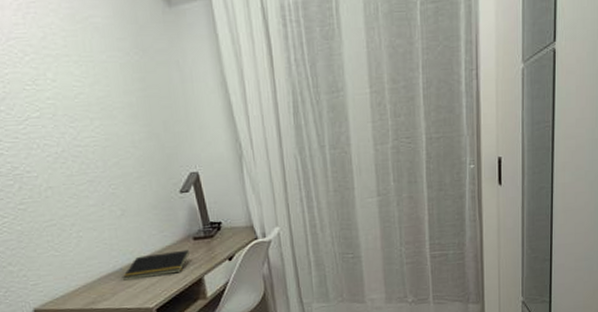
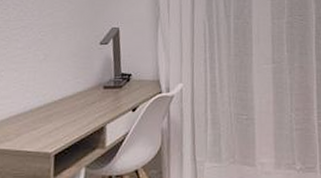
notepad: present [122,249,189,281] -> none [29,97,97,122]

